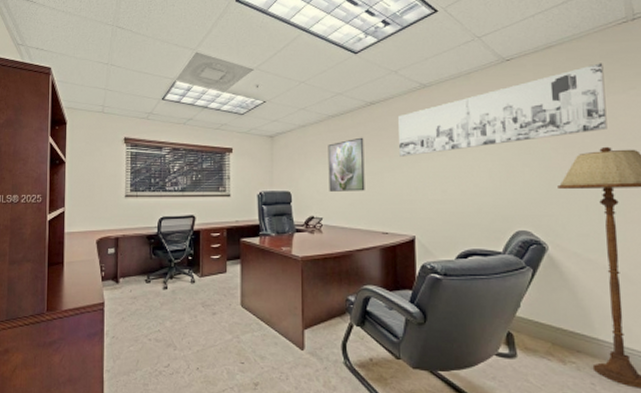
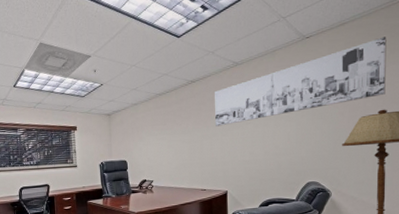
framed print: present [328,137,365,192] -> none [156,111,187,159]

